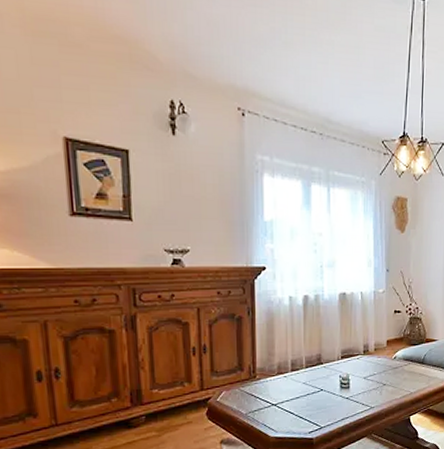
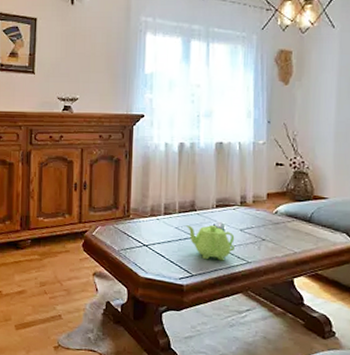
teapot: none [313,375,359,411] -> present [185,224,235,261]

